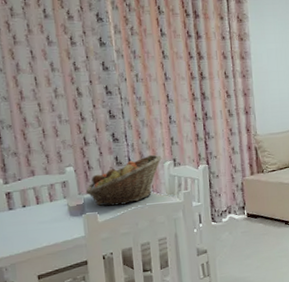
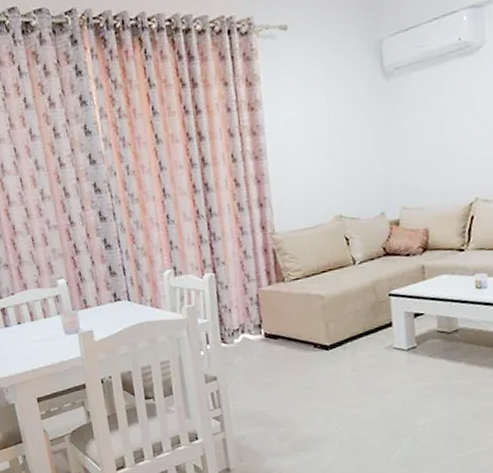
fruit basket: present [85,154,162,206] -> none [79,262,160,324]

